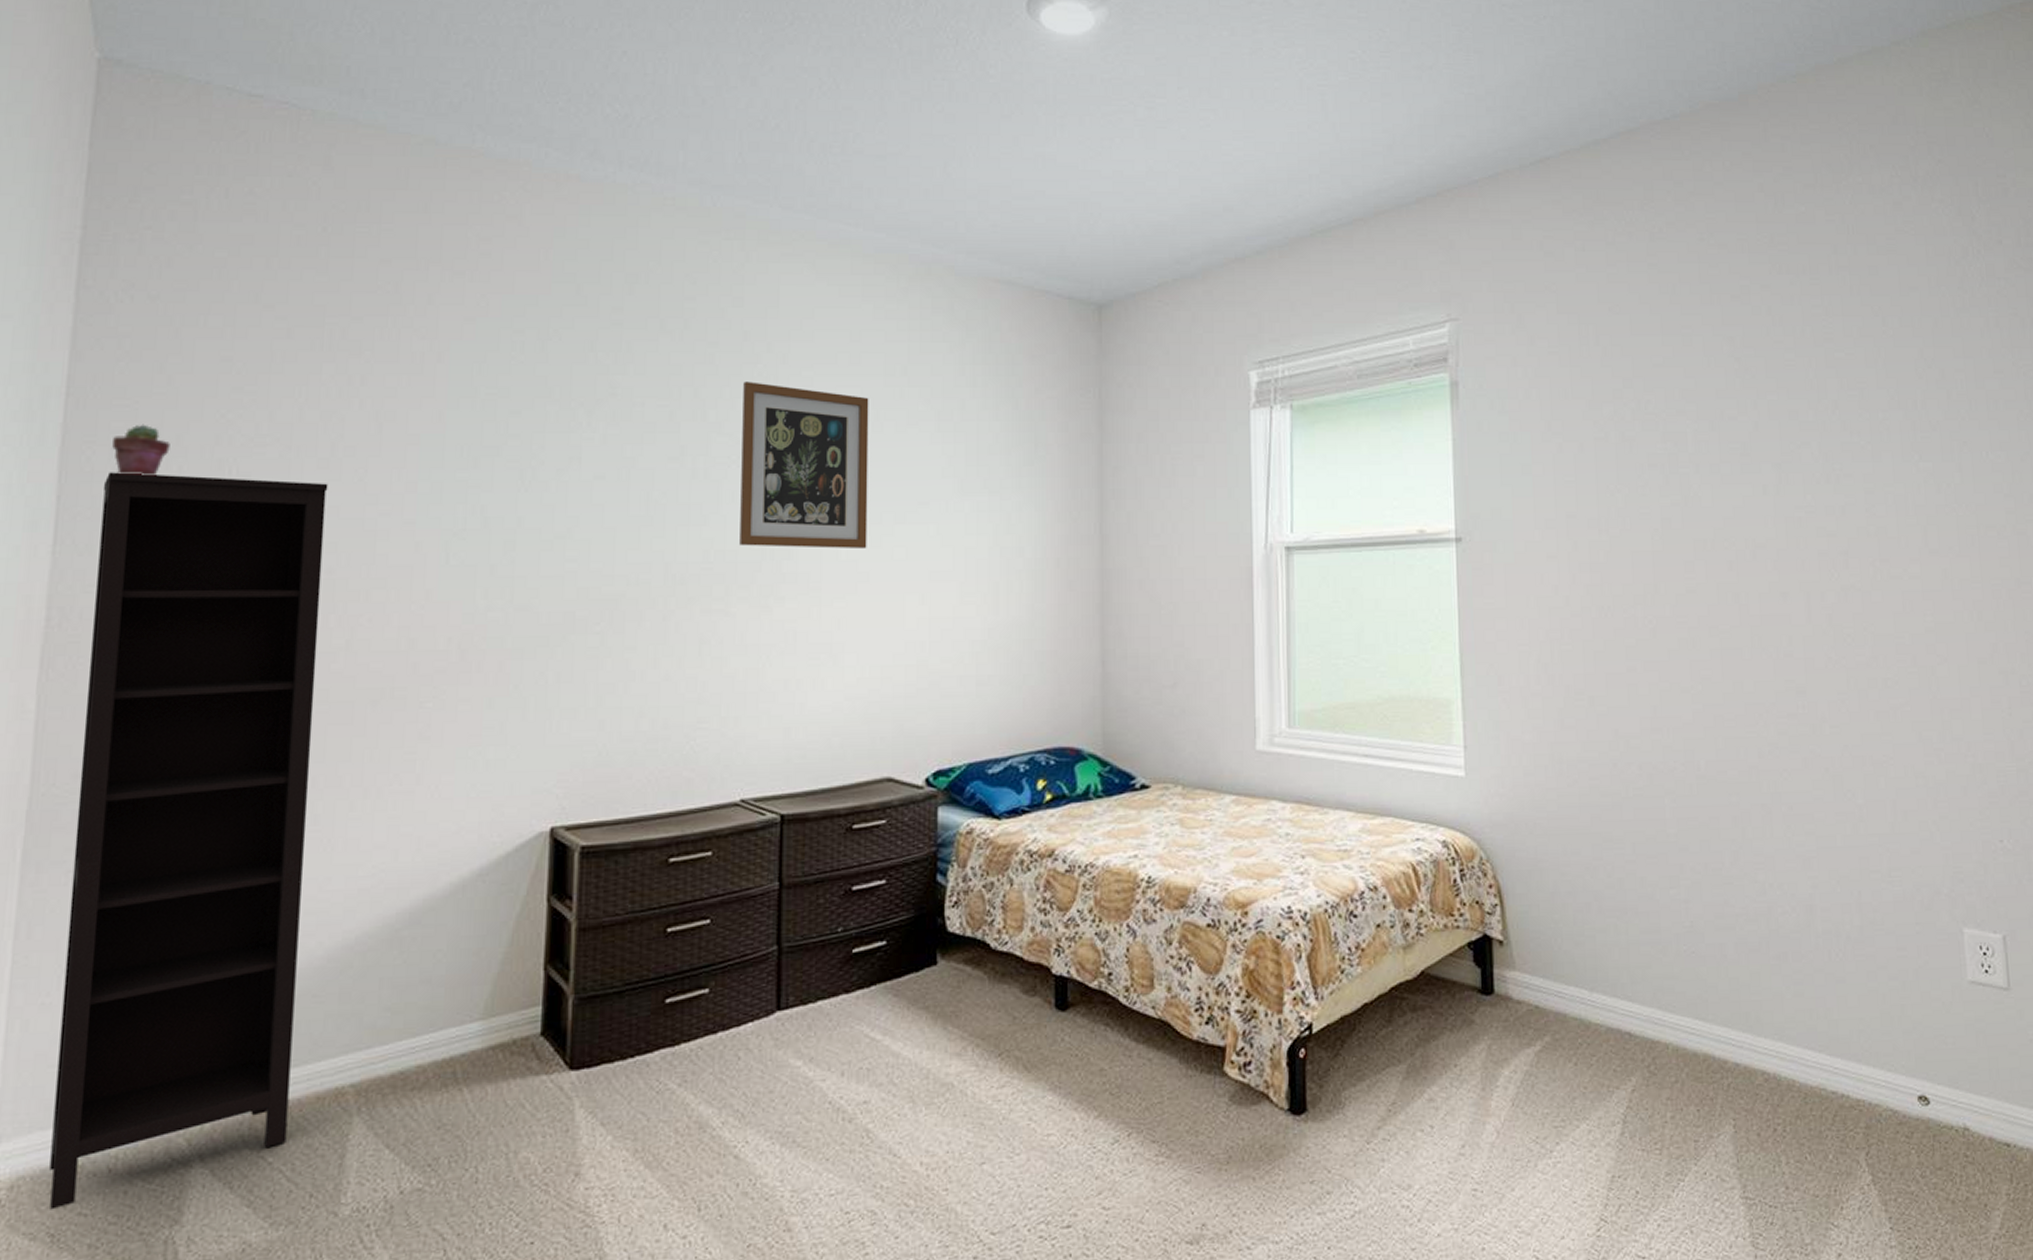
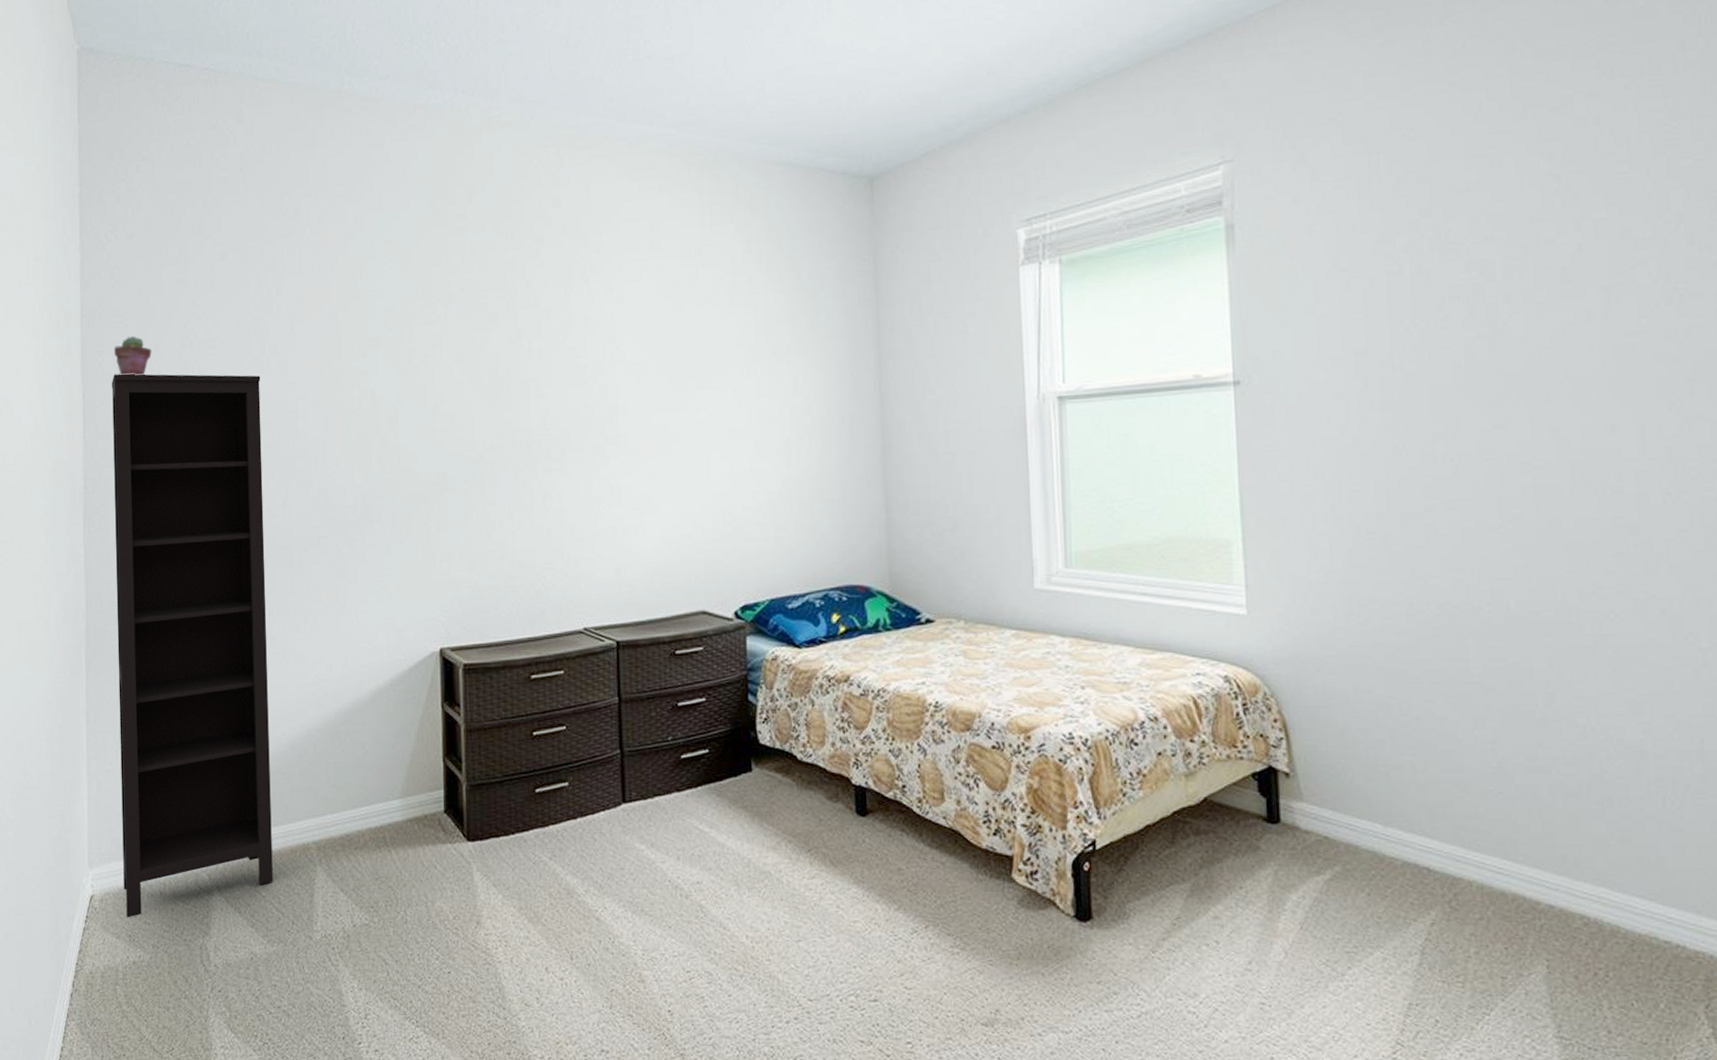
wall art: present [740,382,869,549] -> none [565,271,675,414]

